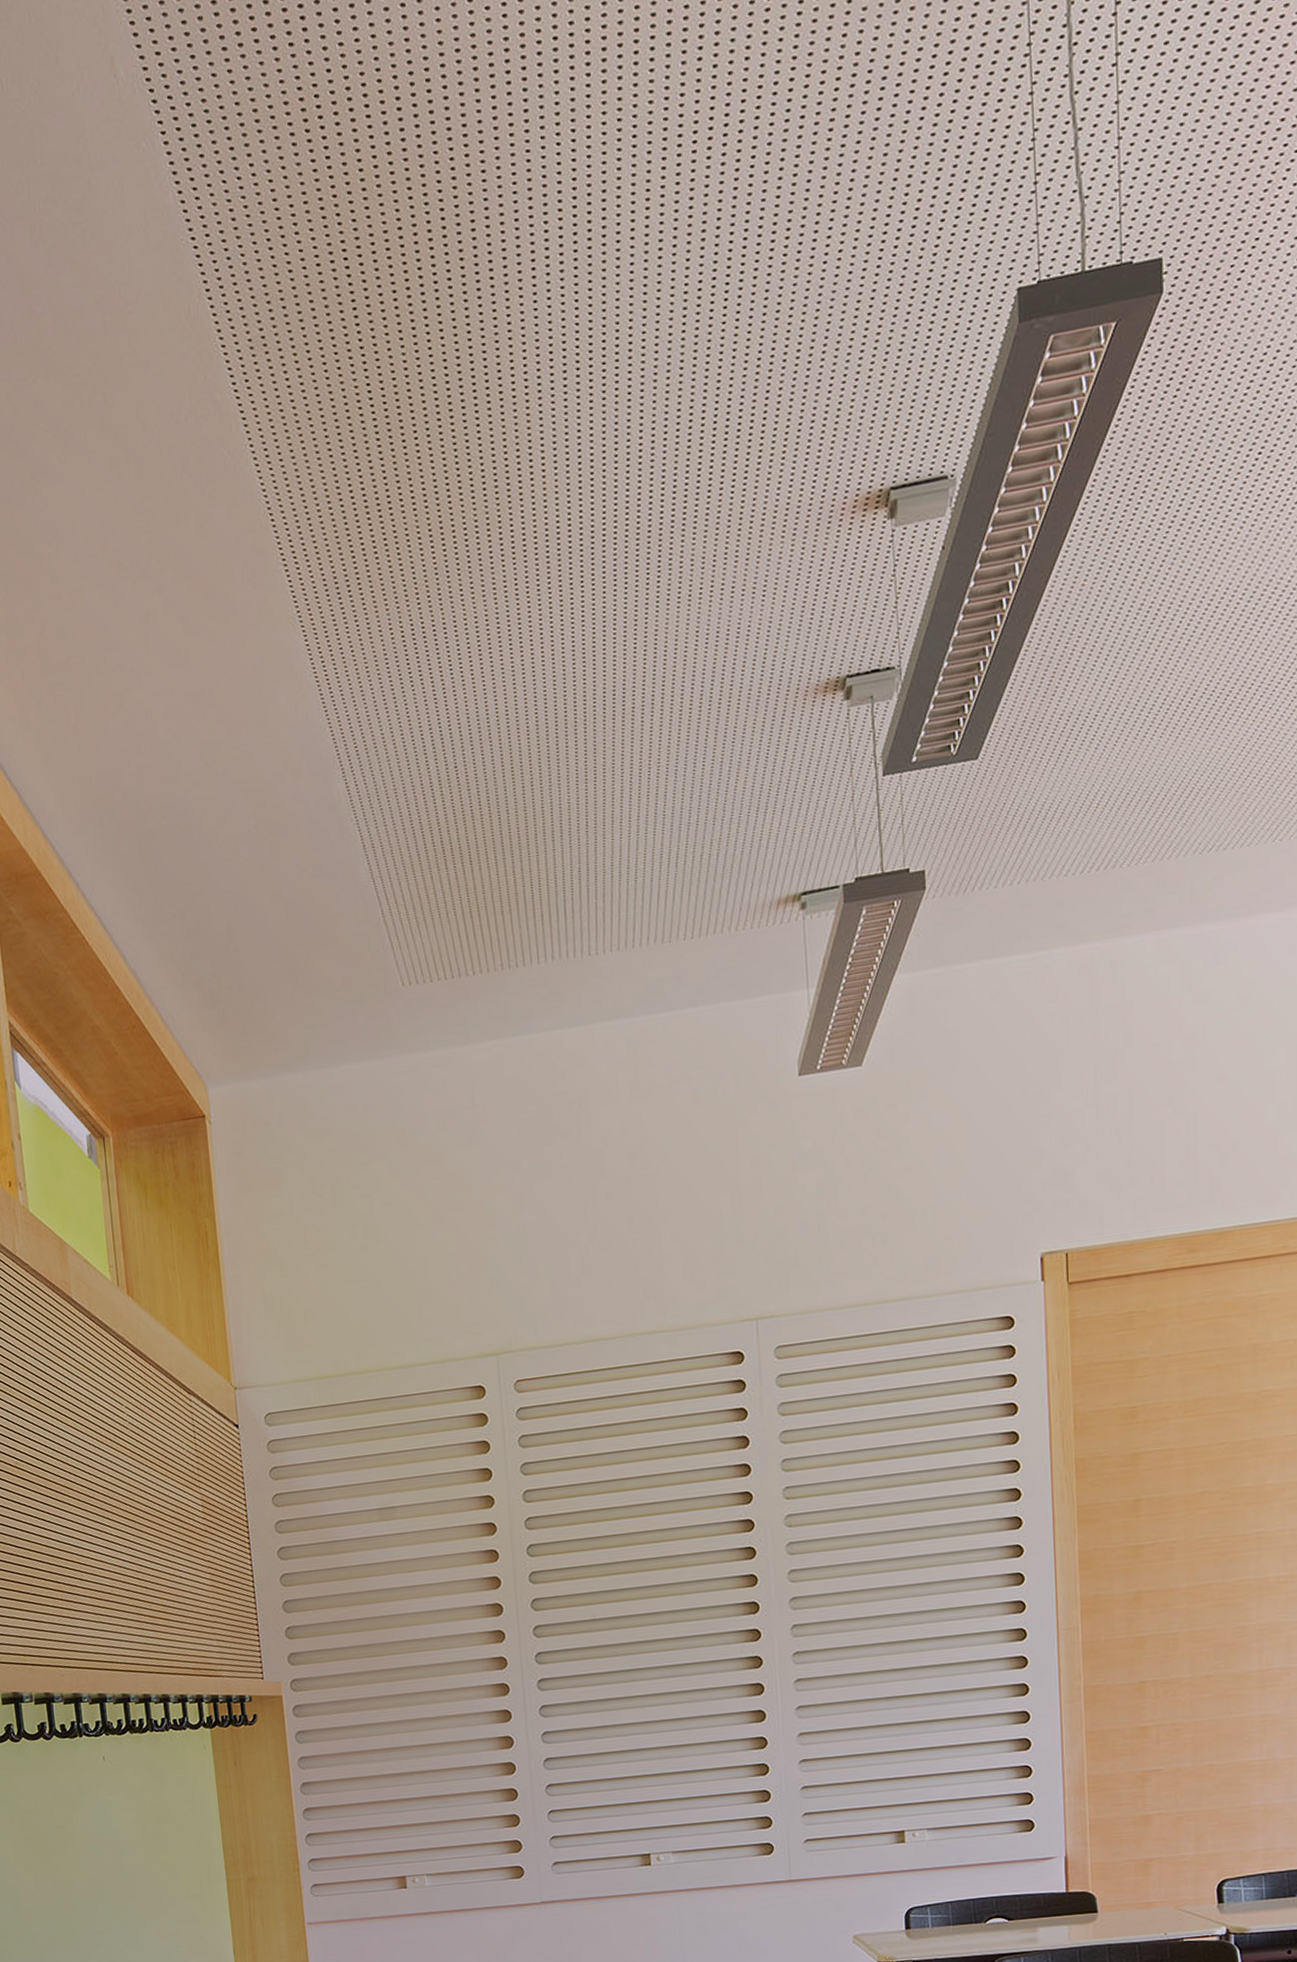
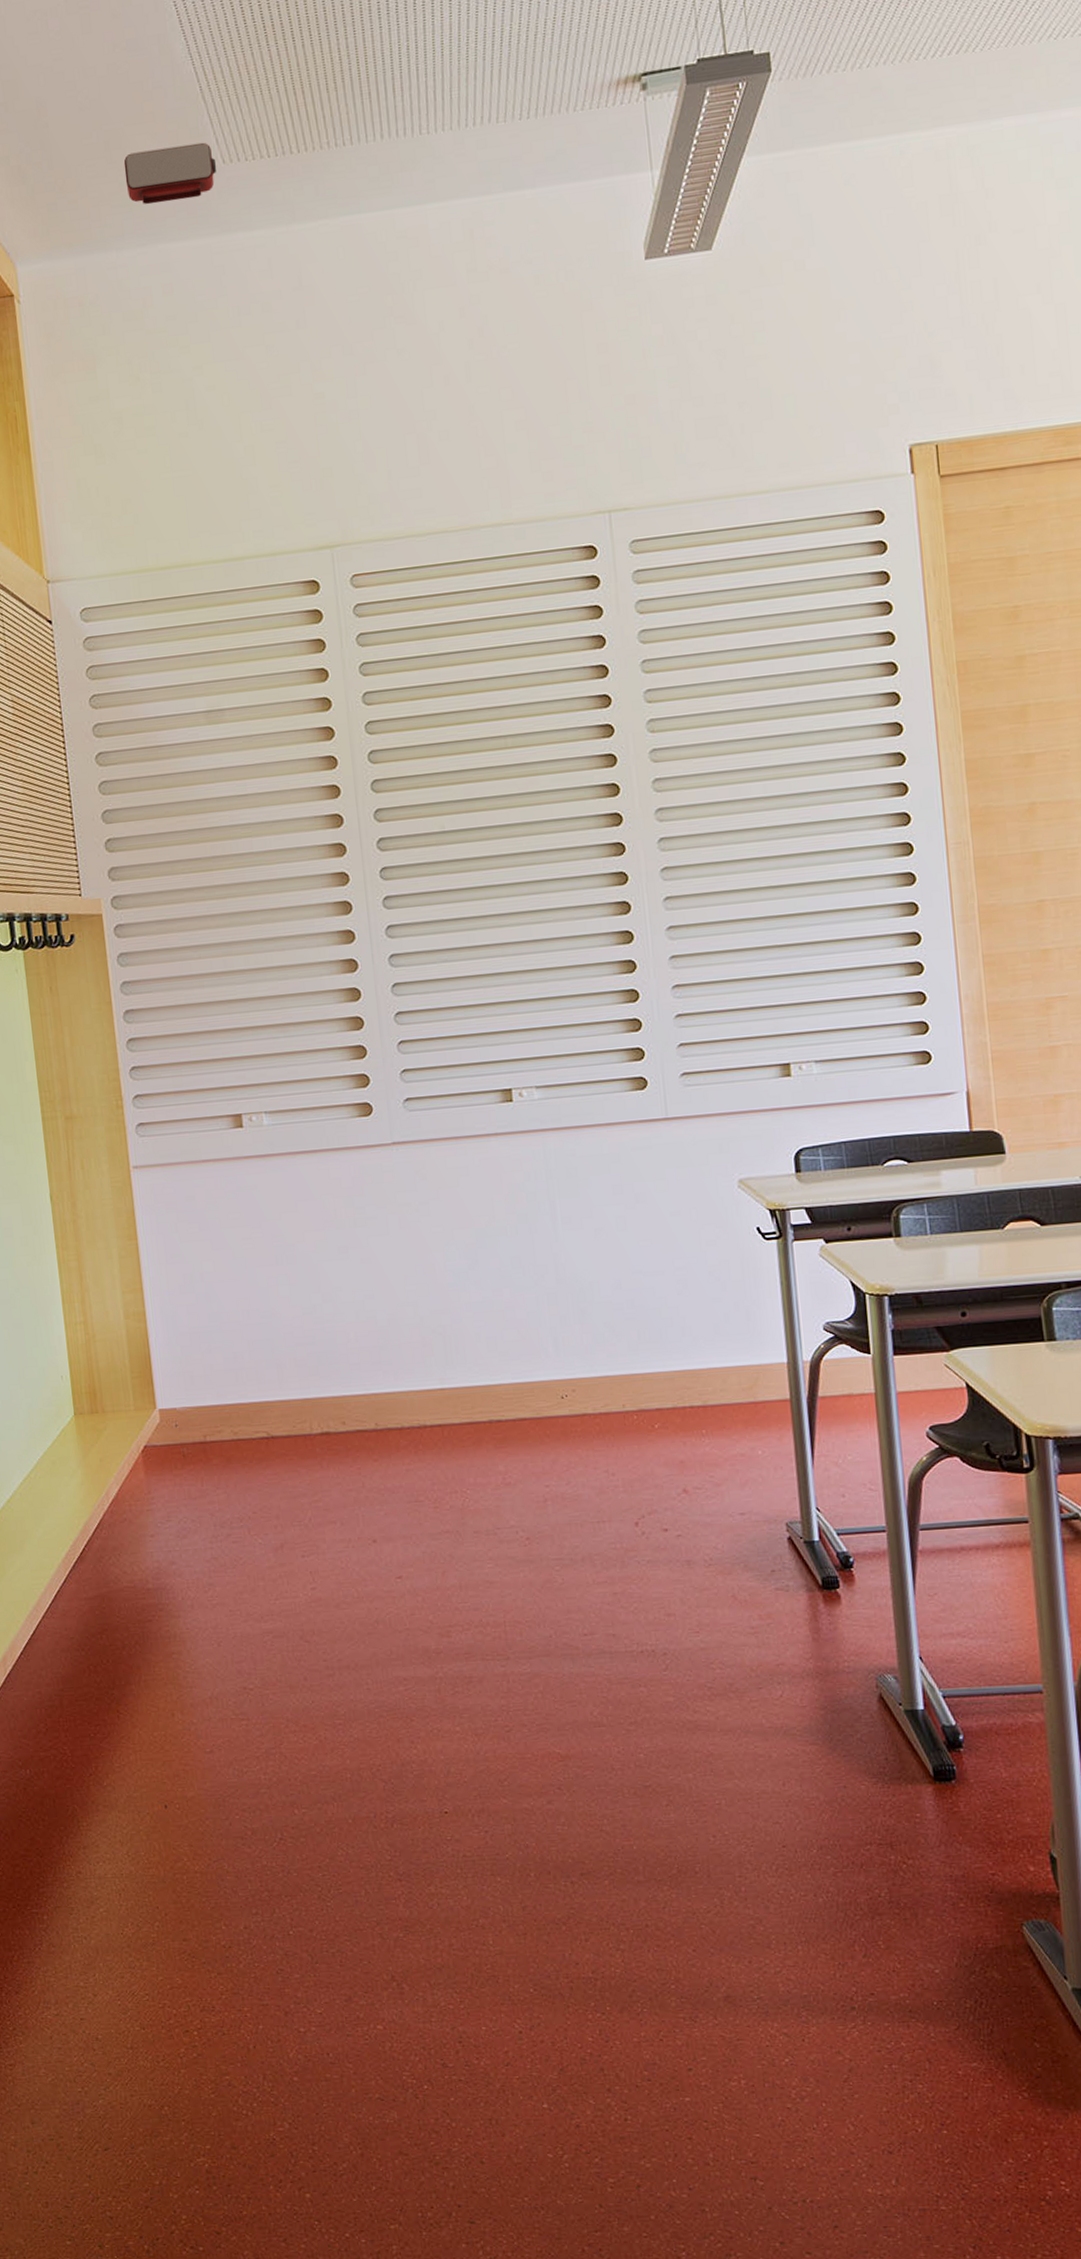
projector: none [309,965,397,1027] -> present [123,142,217,205]

